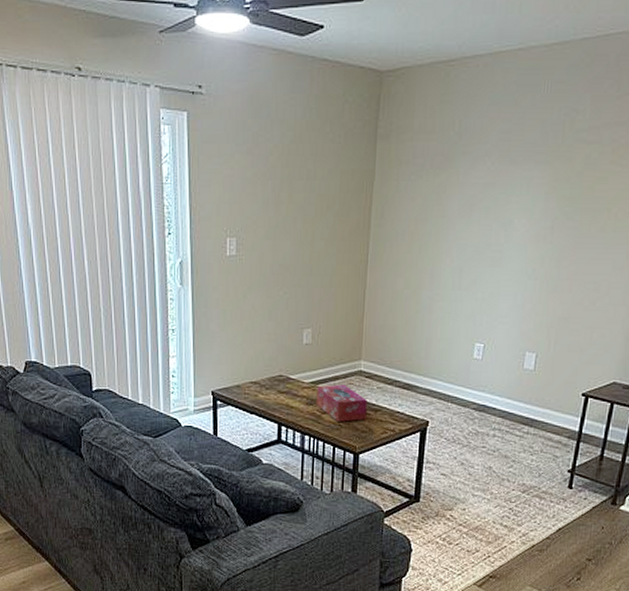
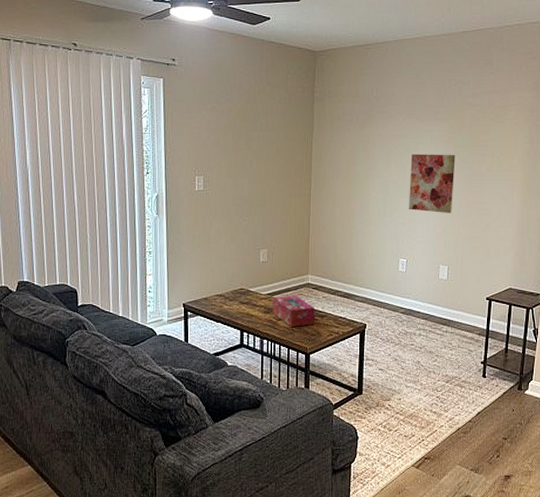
wall art: none [492,208,558,287] -> present [409,153,456,213]

